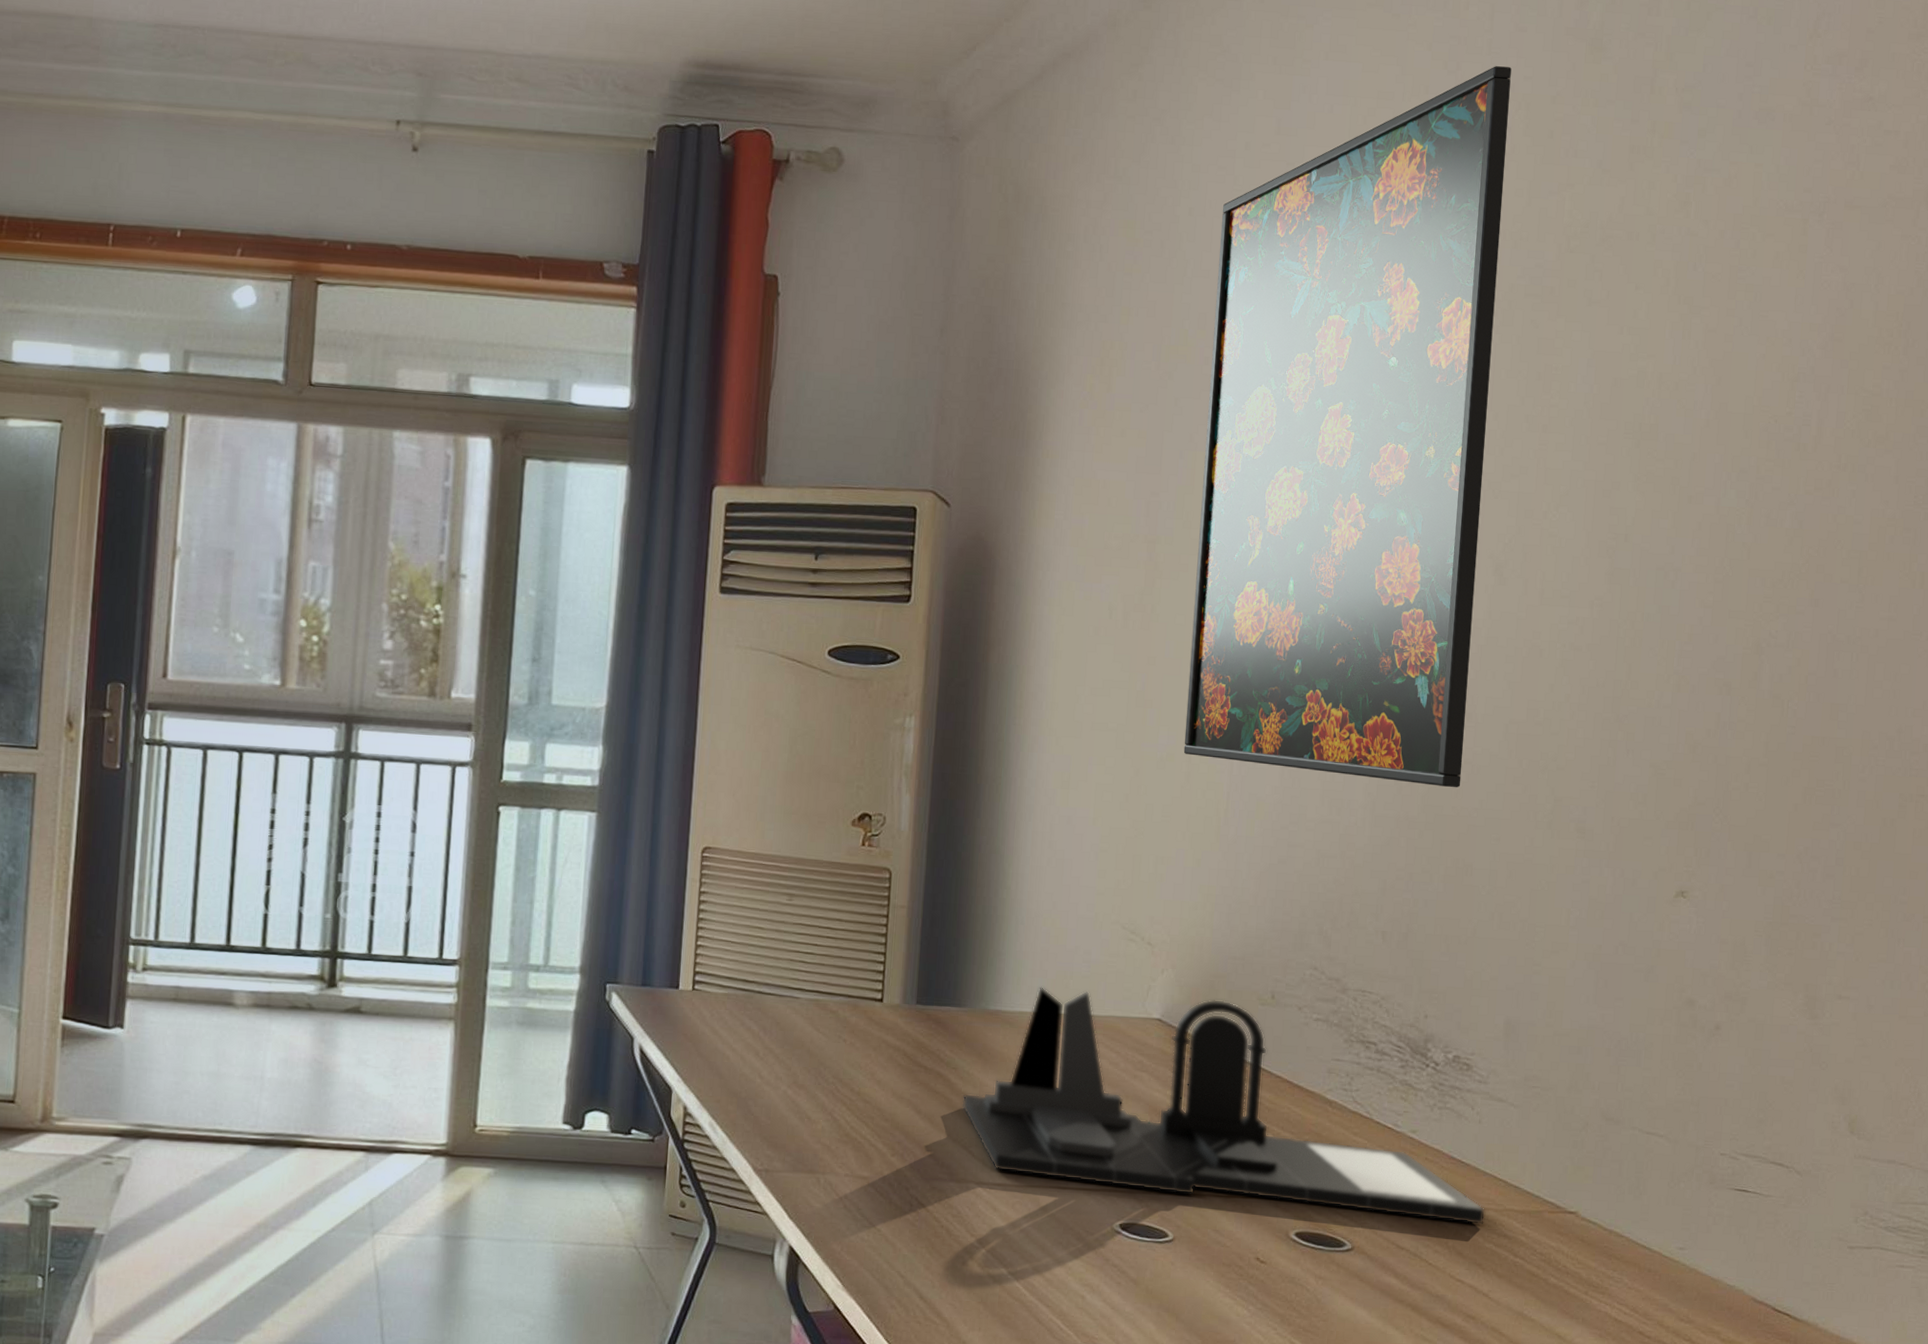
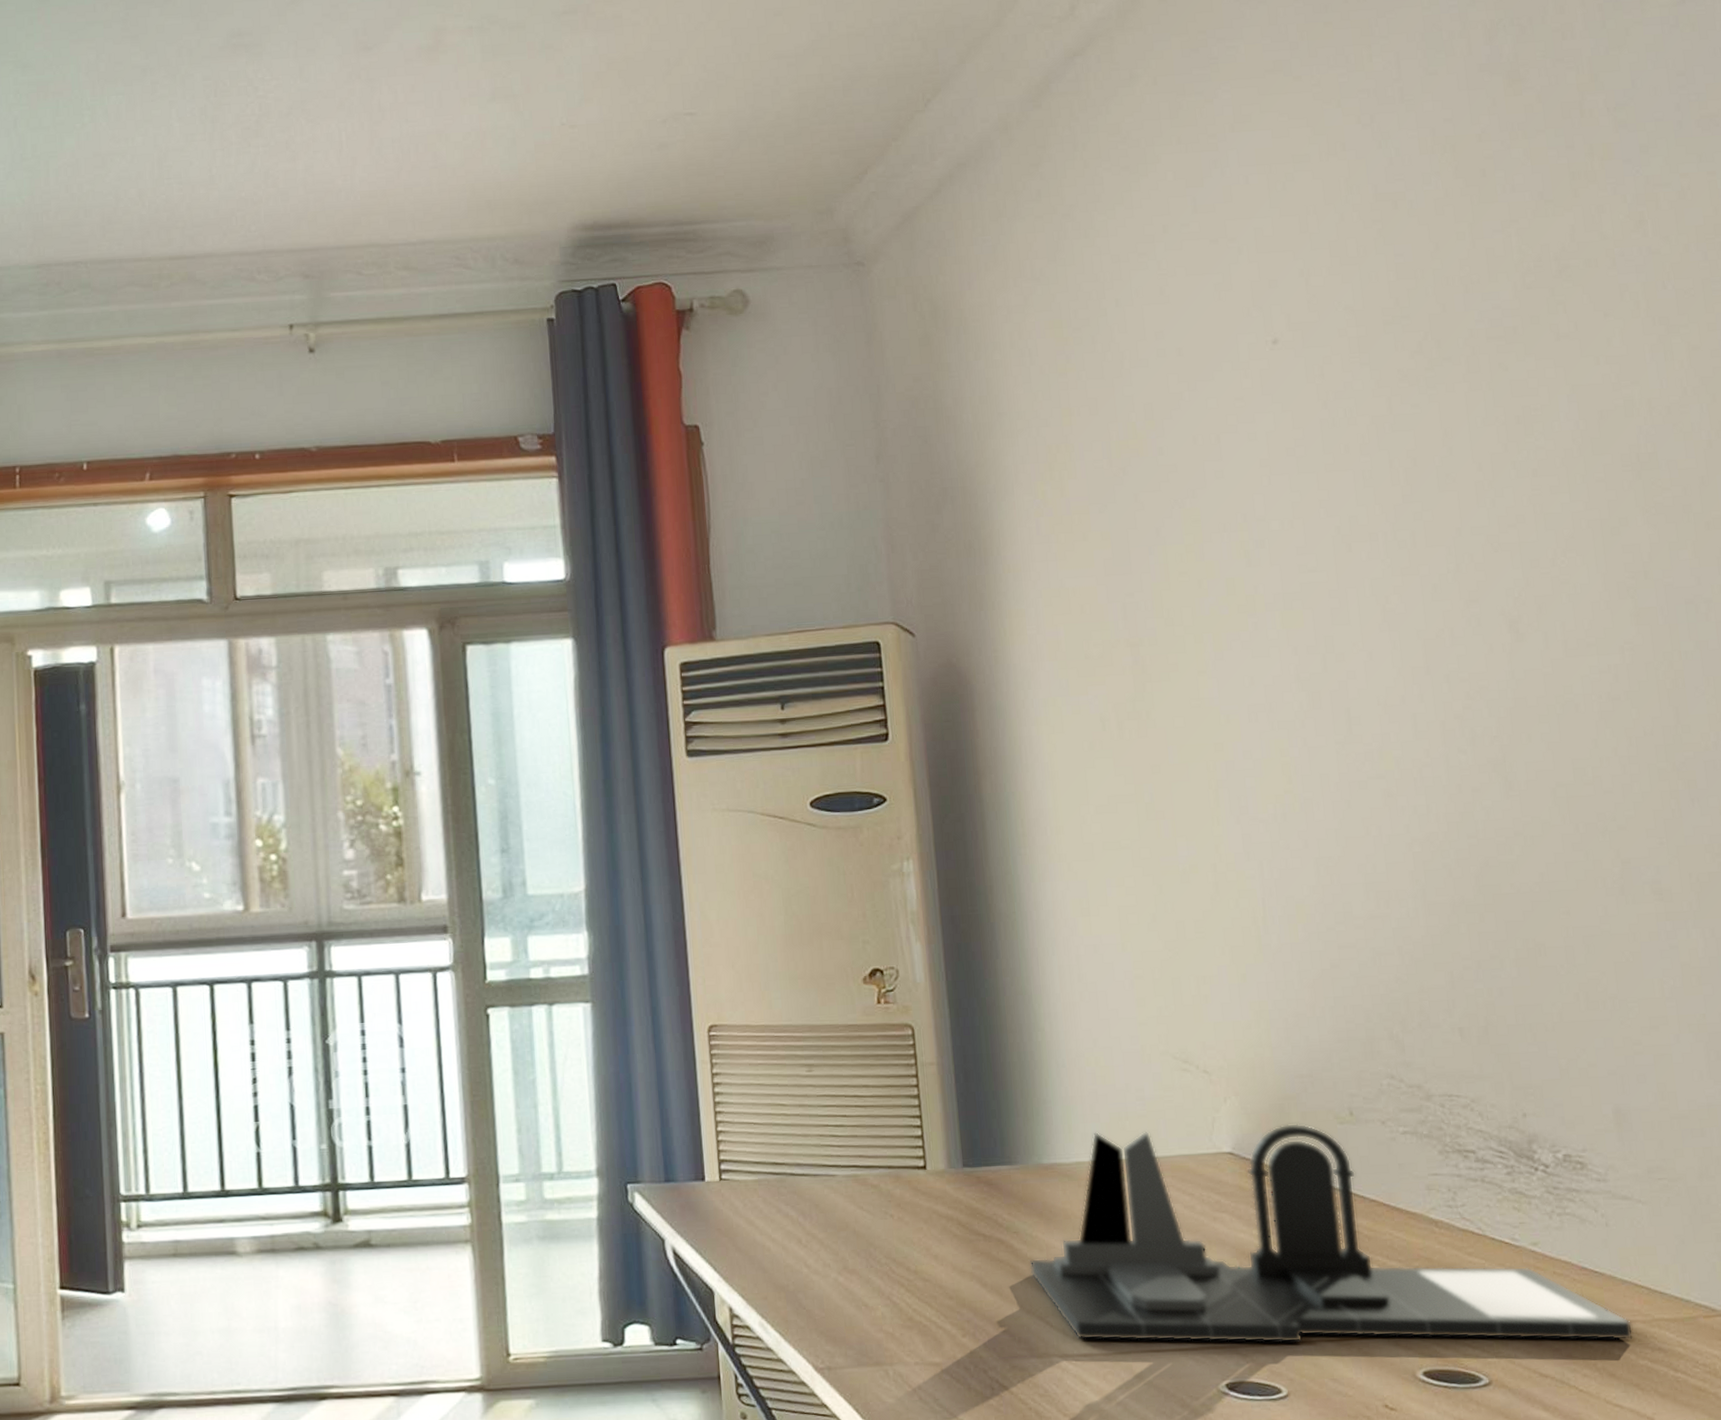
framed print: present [1183,66,1512,788] -> none [1150,112,1516,864]

